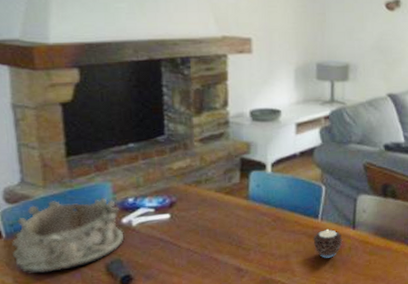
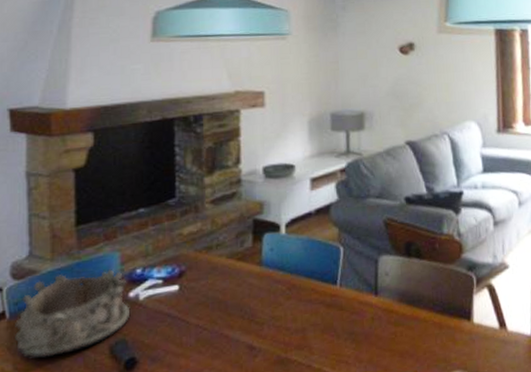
candle: present [313,229,343,258] -> none [331,297,364,332]

